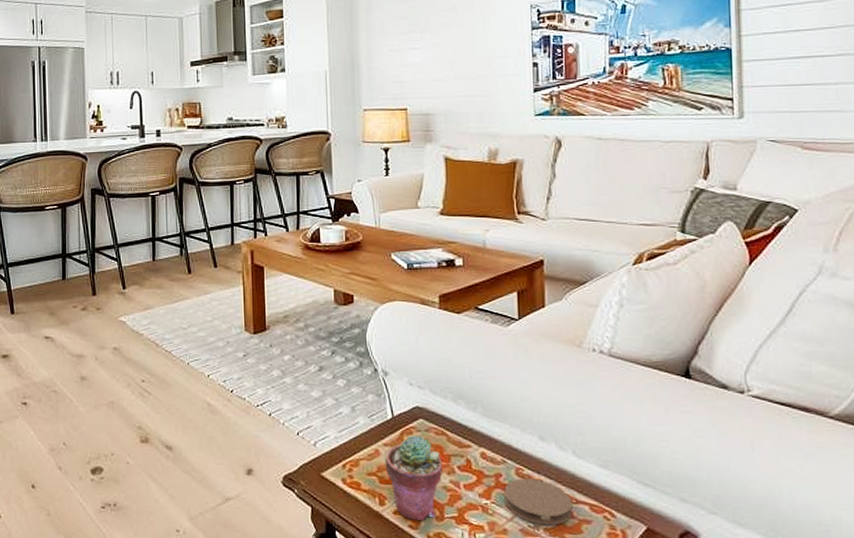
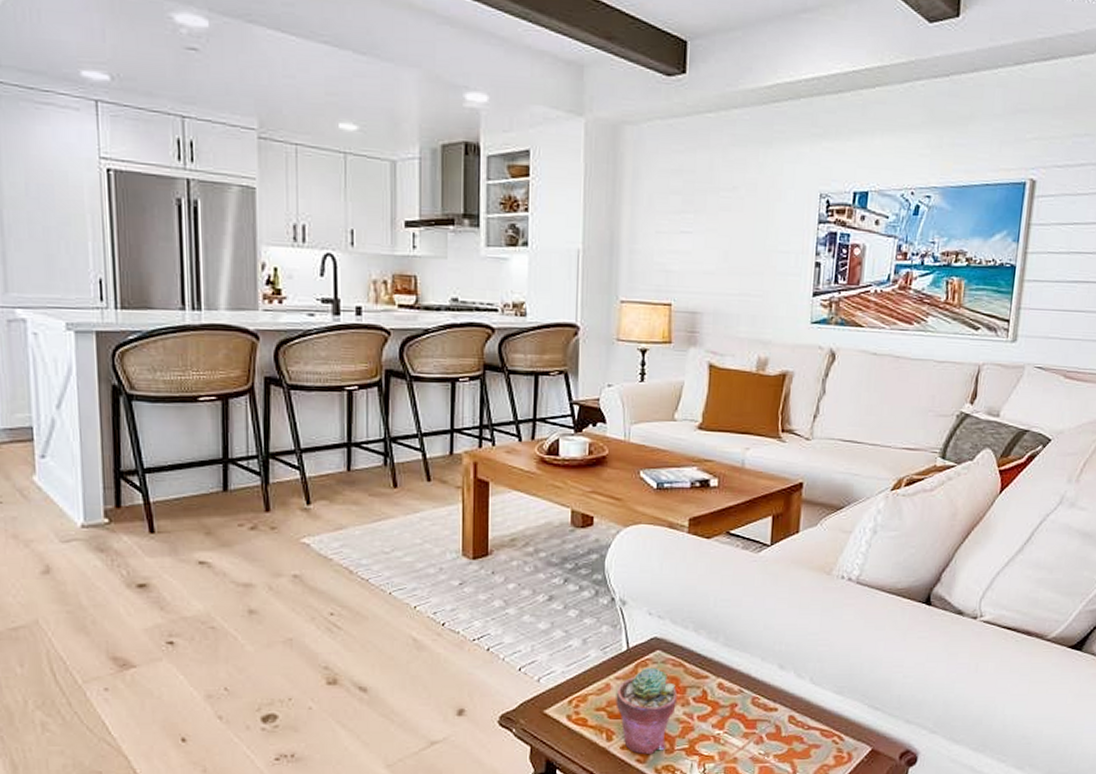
coaster: present [504,478,573,526] -> none [738,707,805,752]

